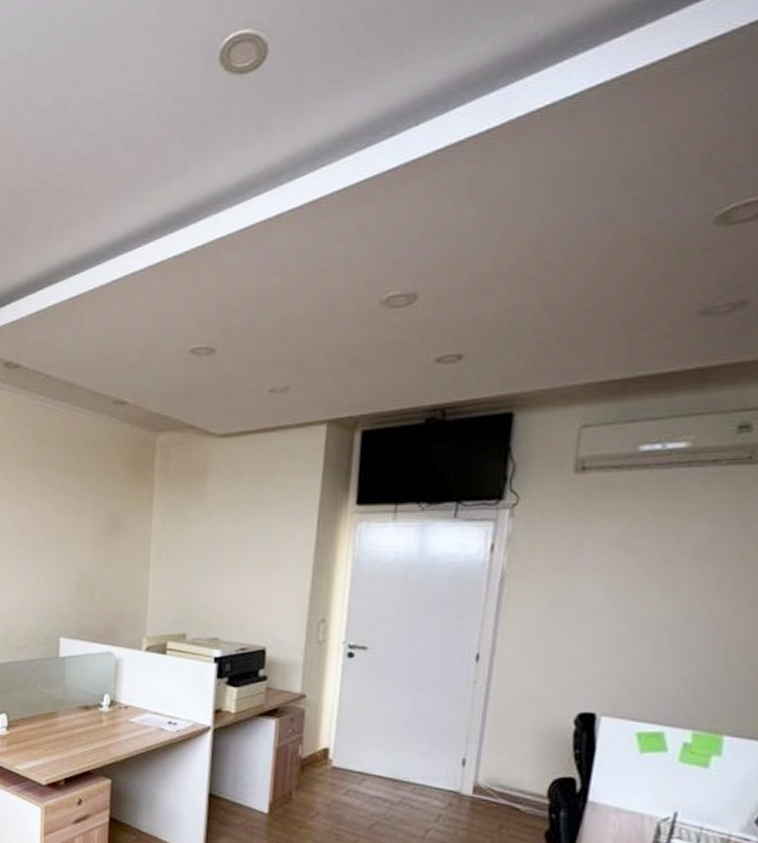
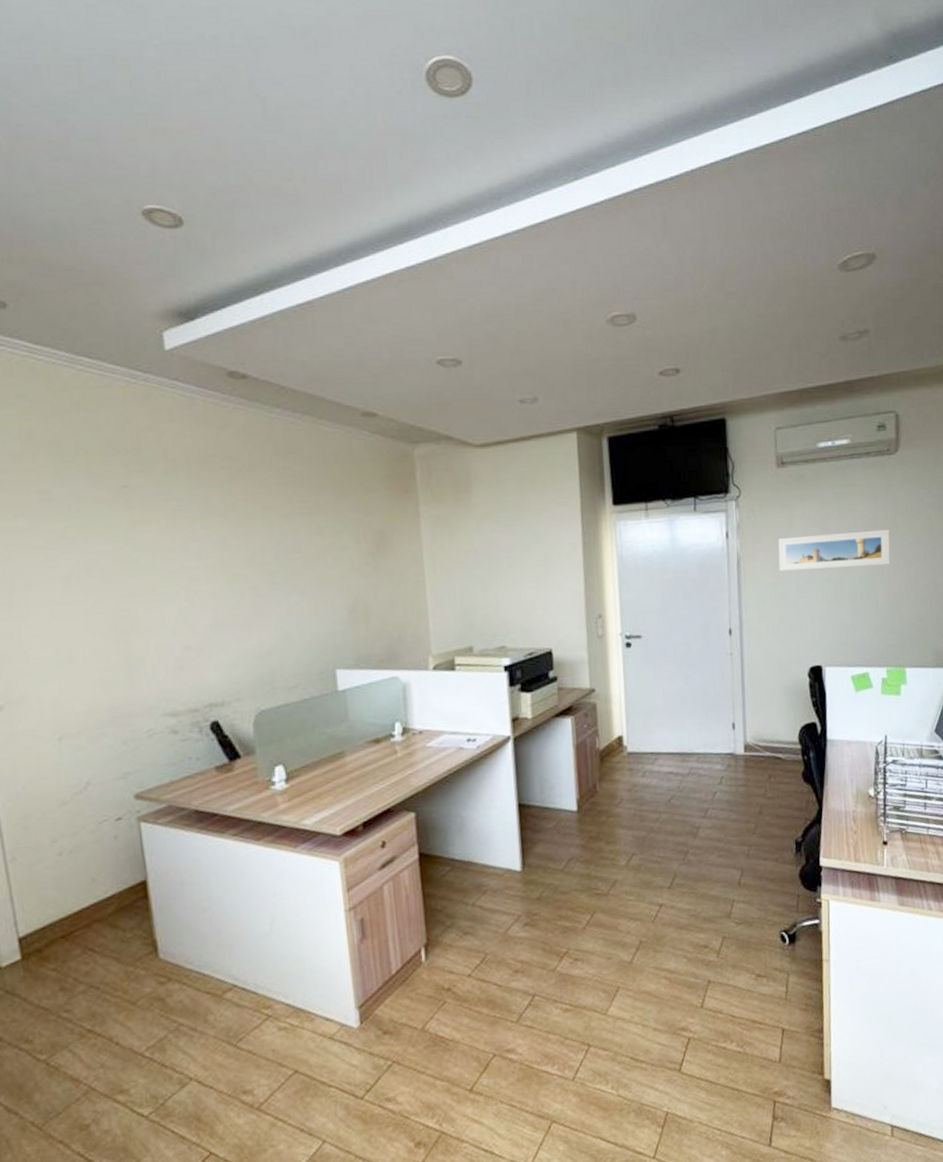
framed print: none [556,557,732,604] -> present [778,529,890,571]

